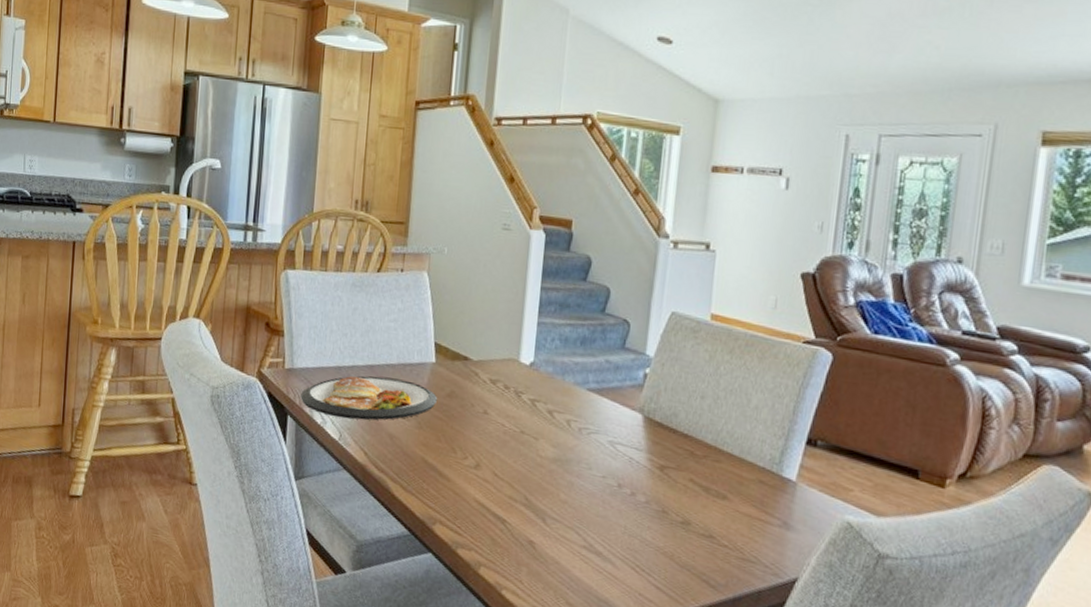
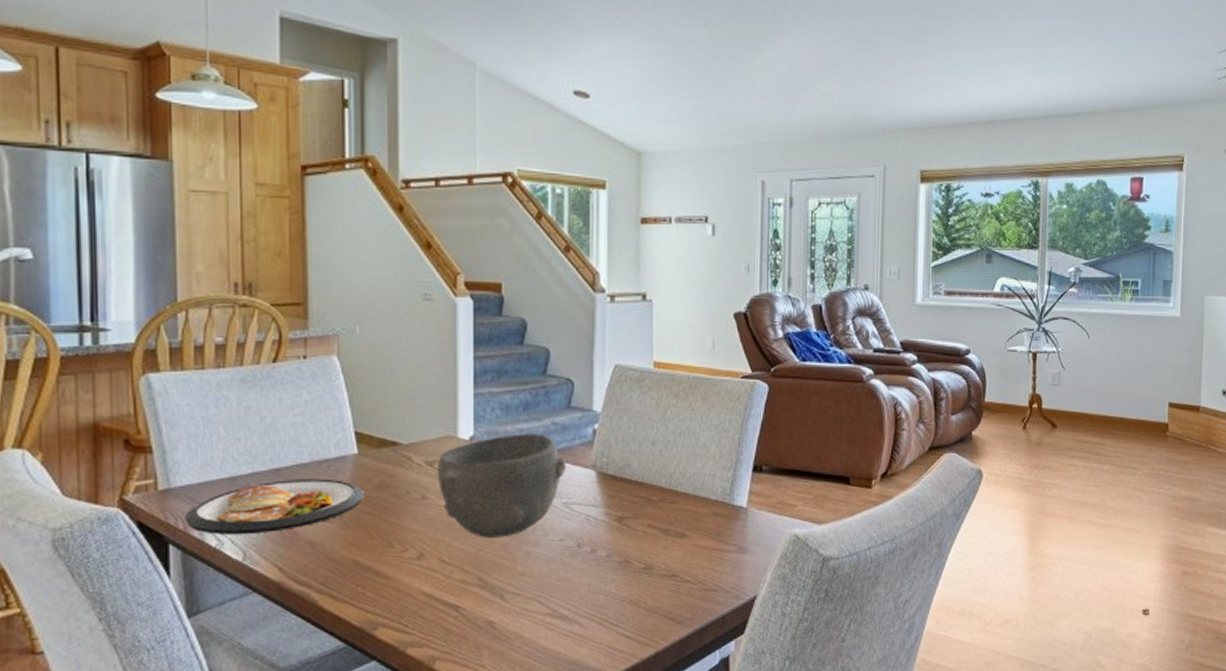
bowl: none [498,365,615,464] -> present [436,433,566,538]

